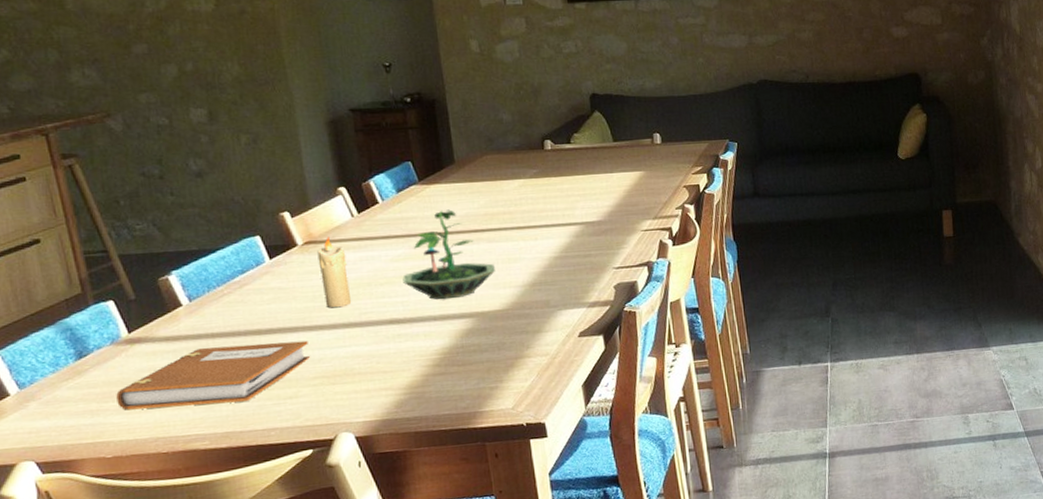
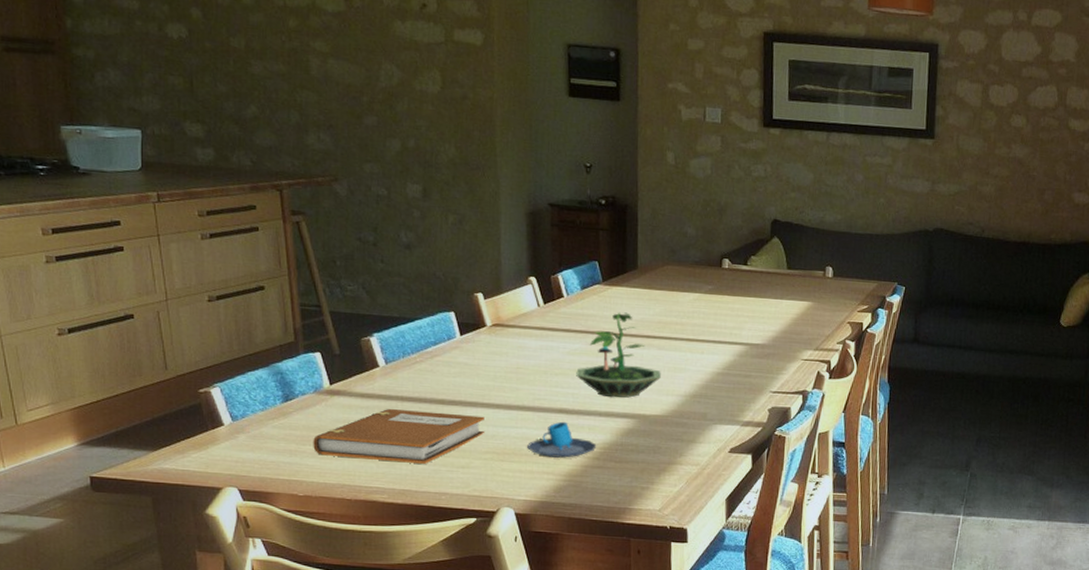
candle: present [317,237,352,308] -> none [503,322,528,391]
mug: none [358,332,436,372] -> present [526,421,597,458]

